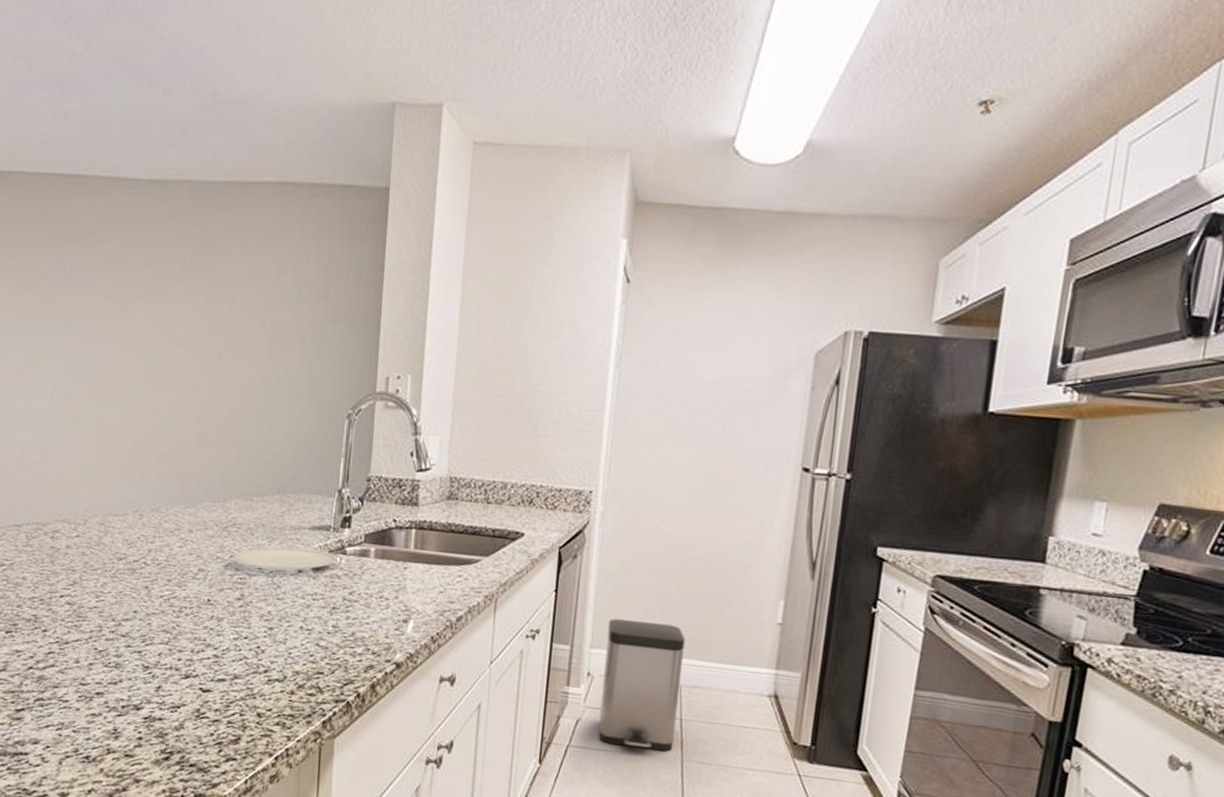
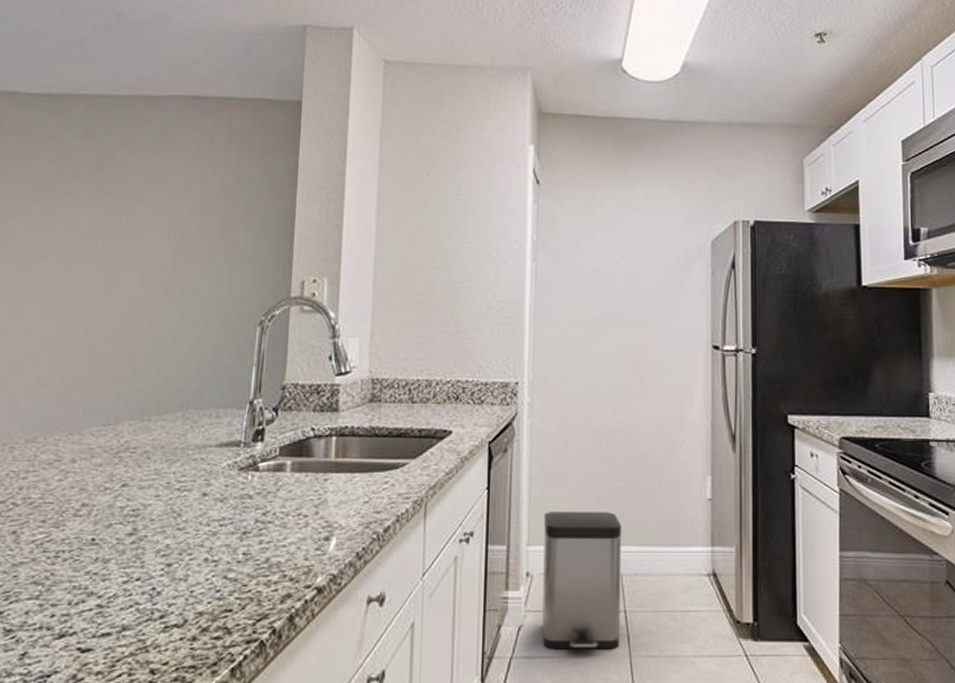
plate: present [231,547,337,572] -> none [123,469,248,497]

